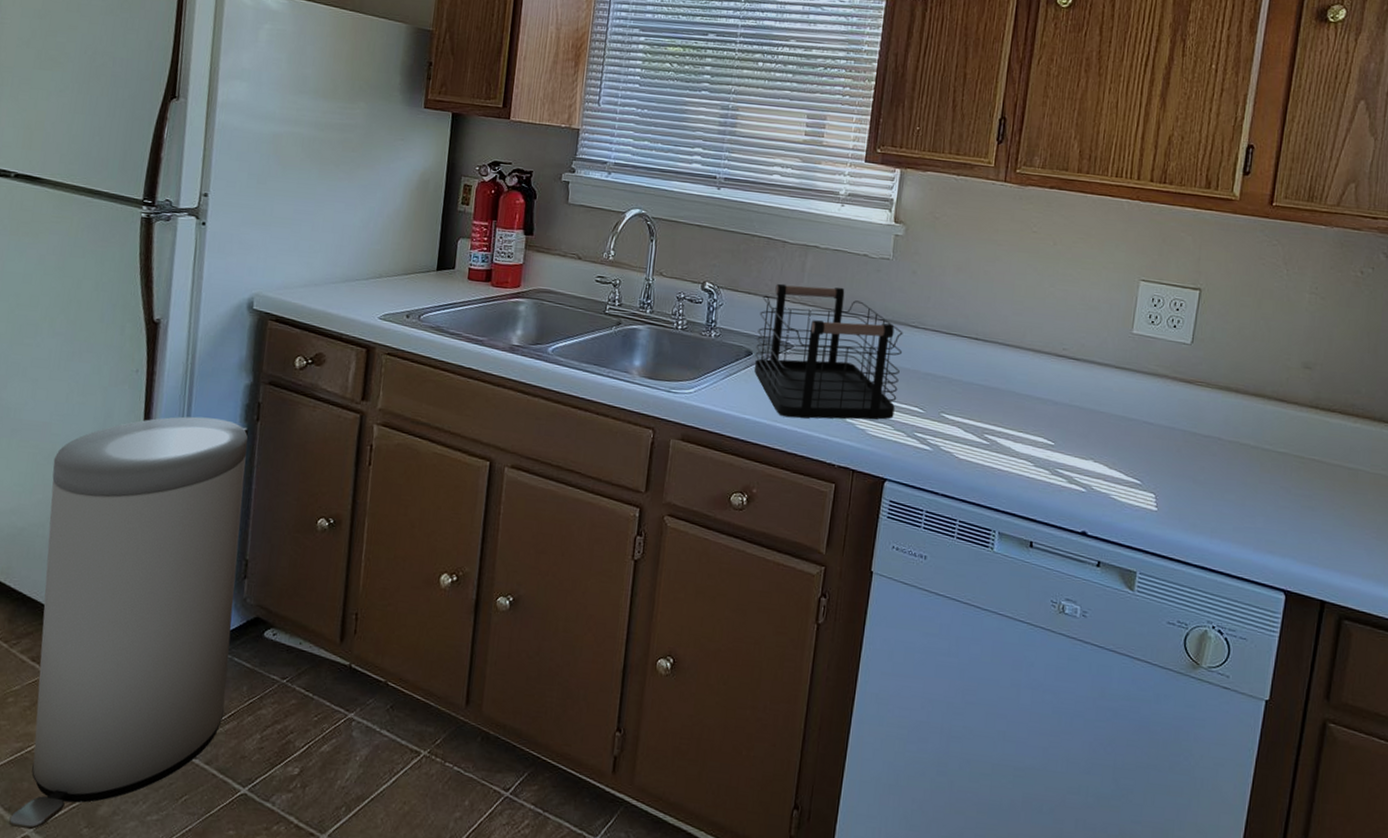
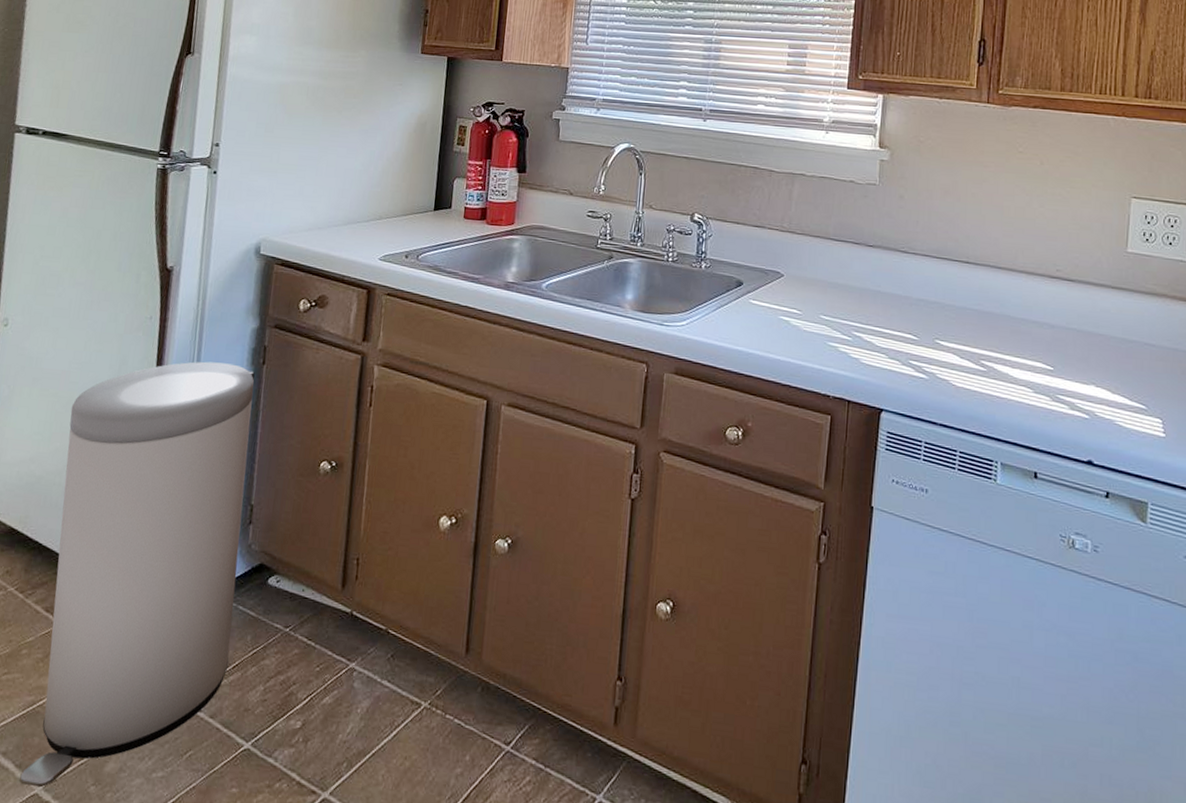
dish rack: present [753,283,903,420] -> none [745,212,894,349]

